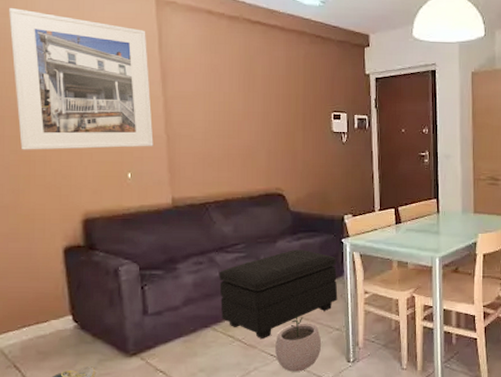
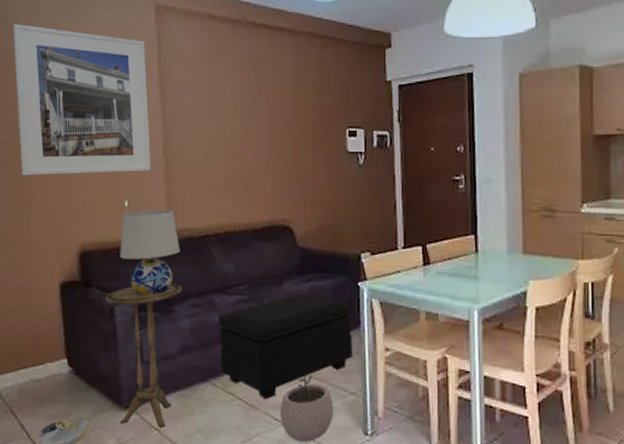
side table: none [110,245,184,370] -> present [106,284,182,428]
table lamp: none [123,181,182,256] -> present [120,210,180,295]

